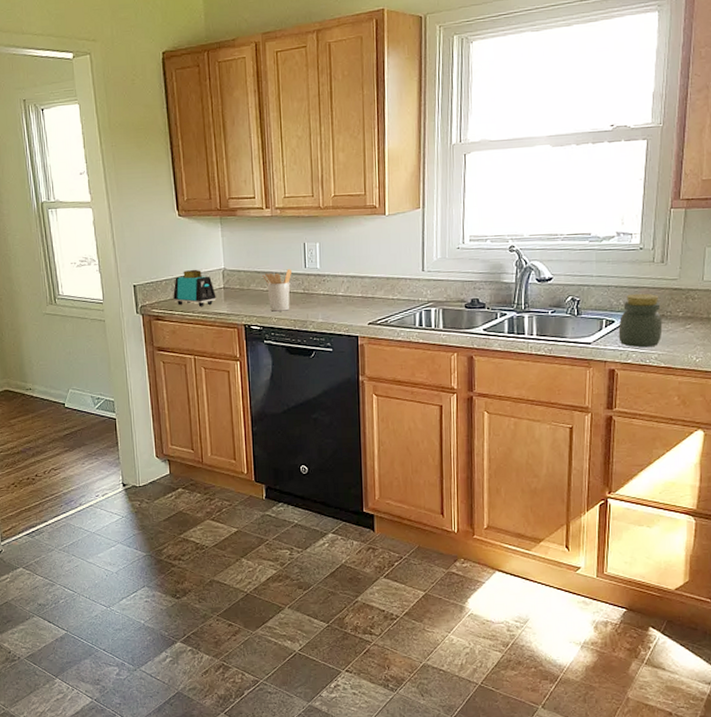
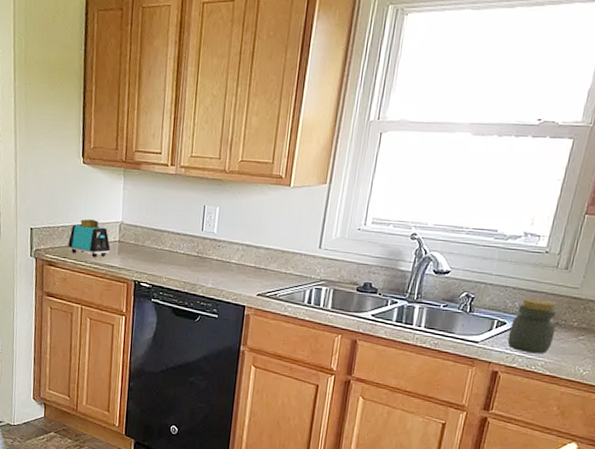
utensil holder: present [263,269,293,312] -> none [159,230,189,272]

